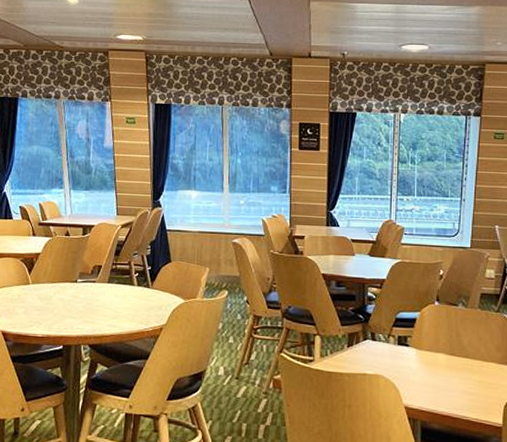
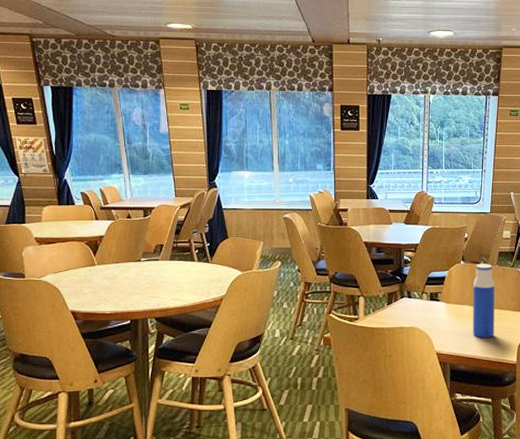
water bottle: none [449,306,476,394] -> present [473,264,495,339]

